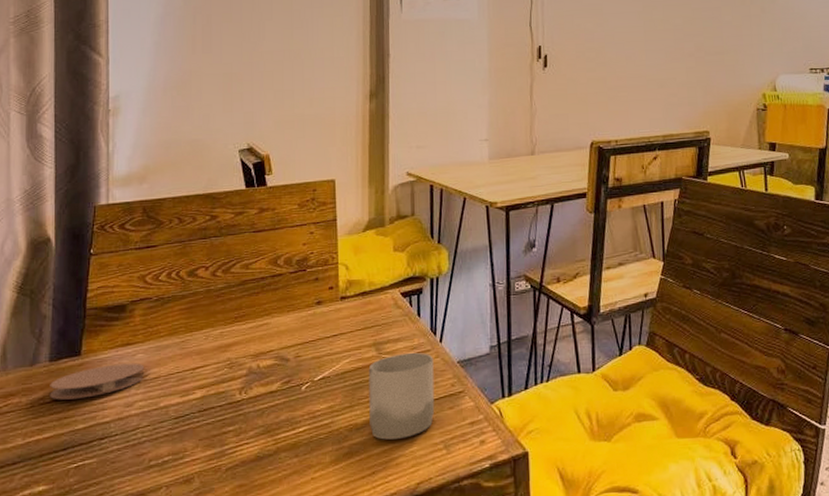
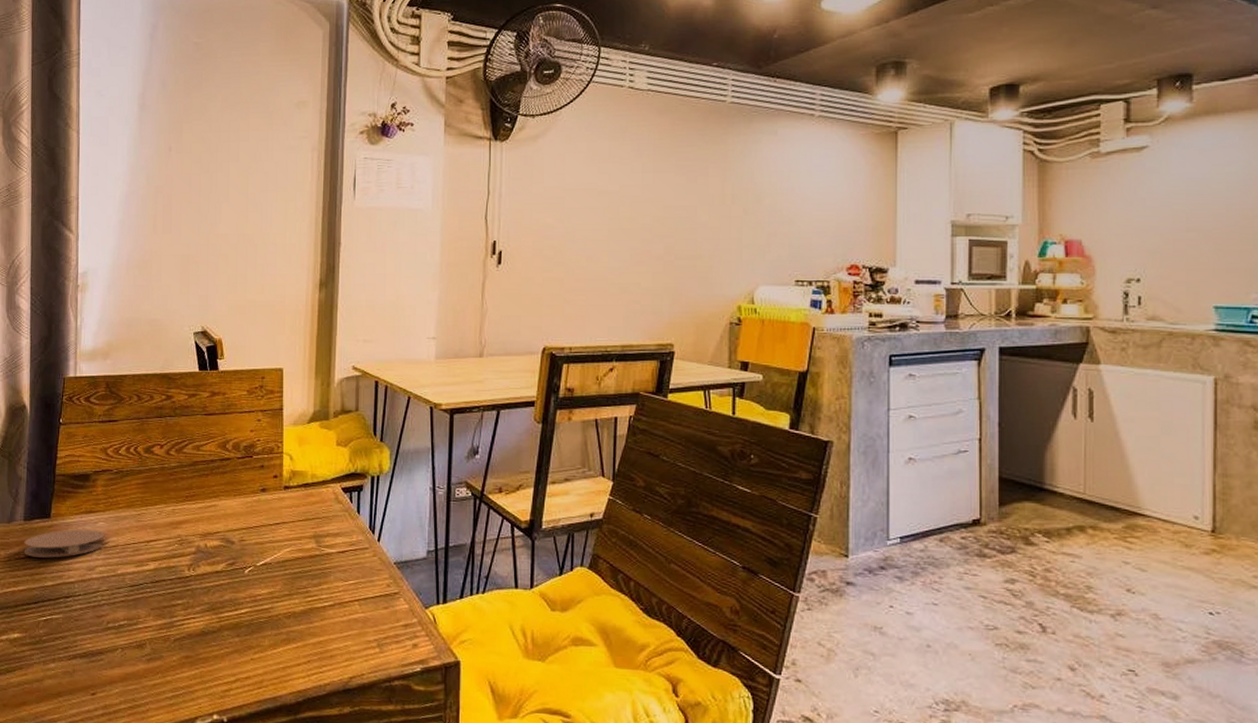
cup: present [368,352,435,440] -> none [307,548,371,632]

